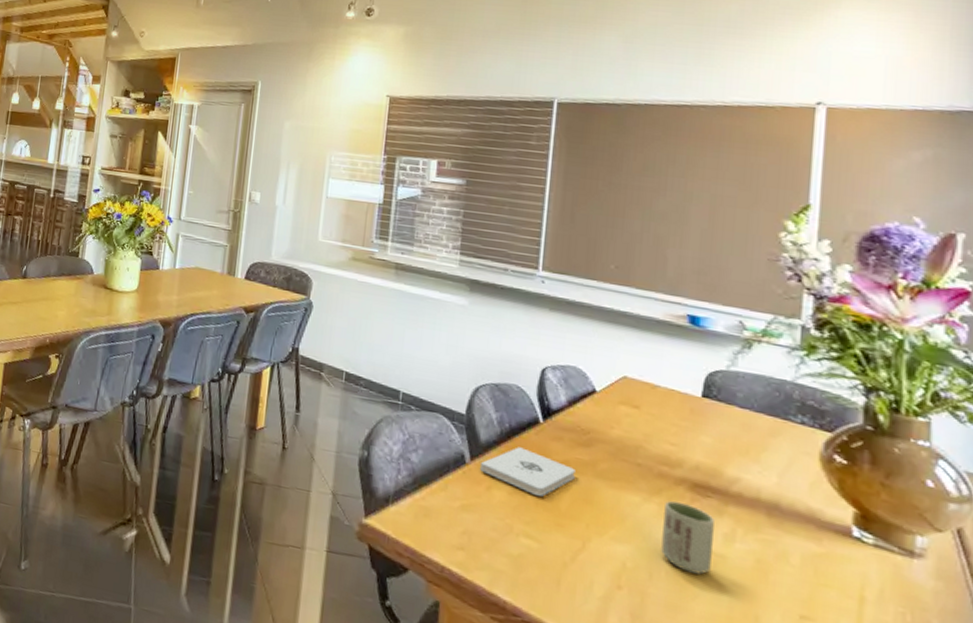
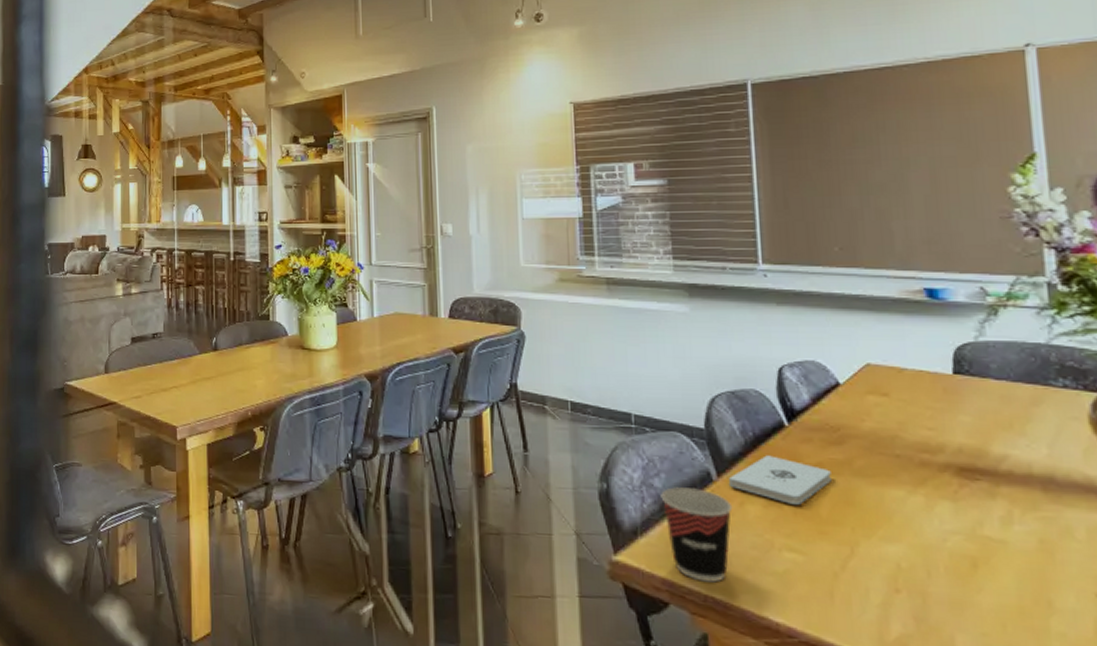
cup: none [415,463,480,556] -> present [661,487,733,583]
cup: present [661,500,714,575] -> none [931,489,992,565]

